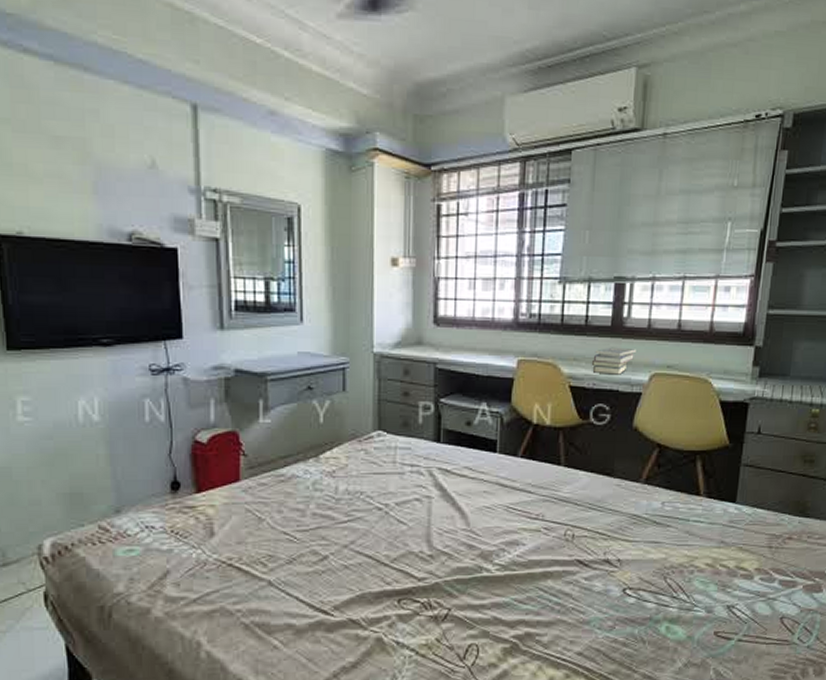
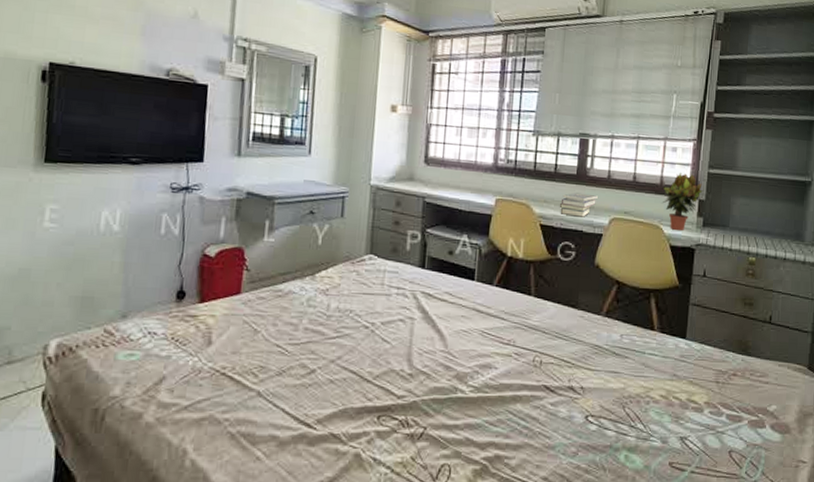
potted plant: none [711,316,760,384] -> present [661,173,703,231]

